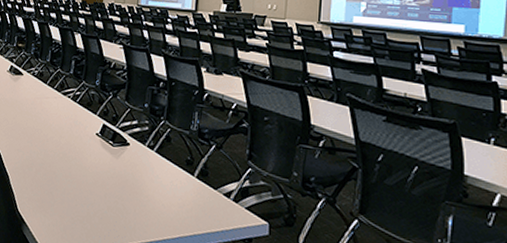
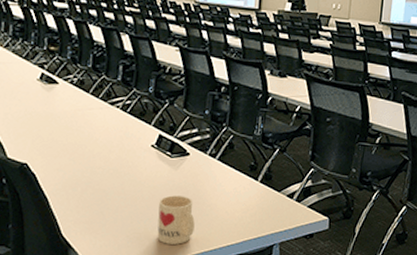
mug: none [98,182,133,232] -> present [157,195,195,244]

